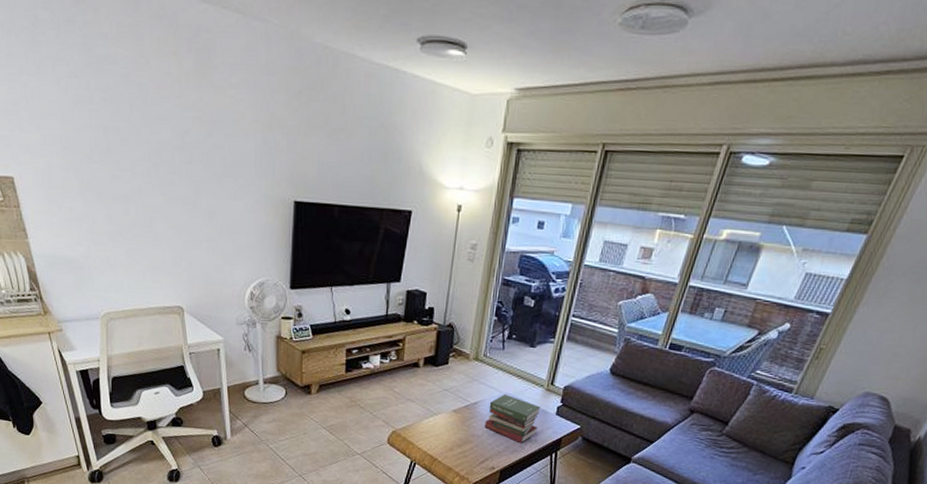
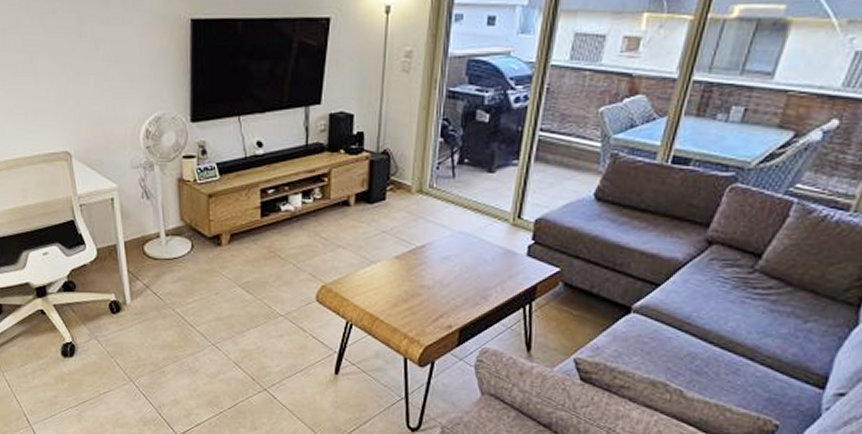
books: present [484,393,541,444] -> none [436,232,507,295]

